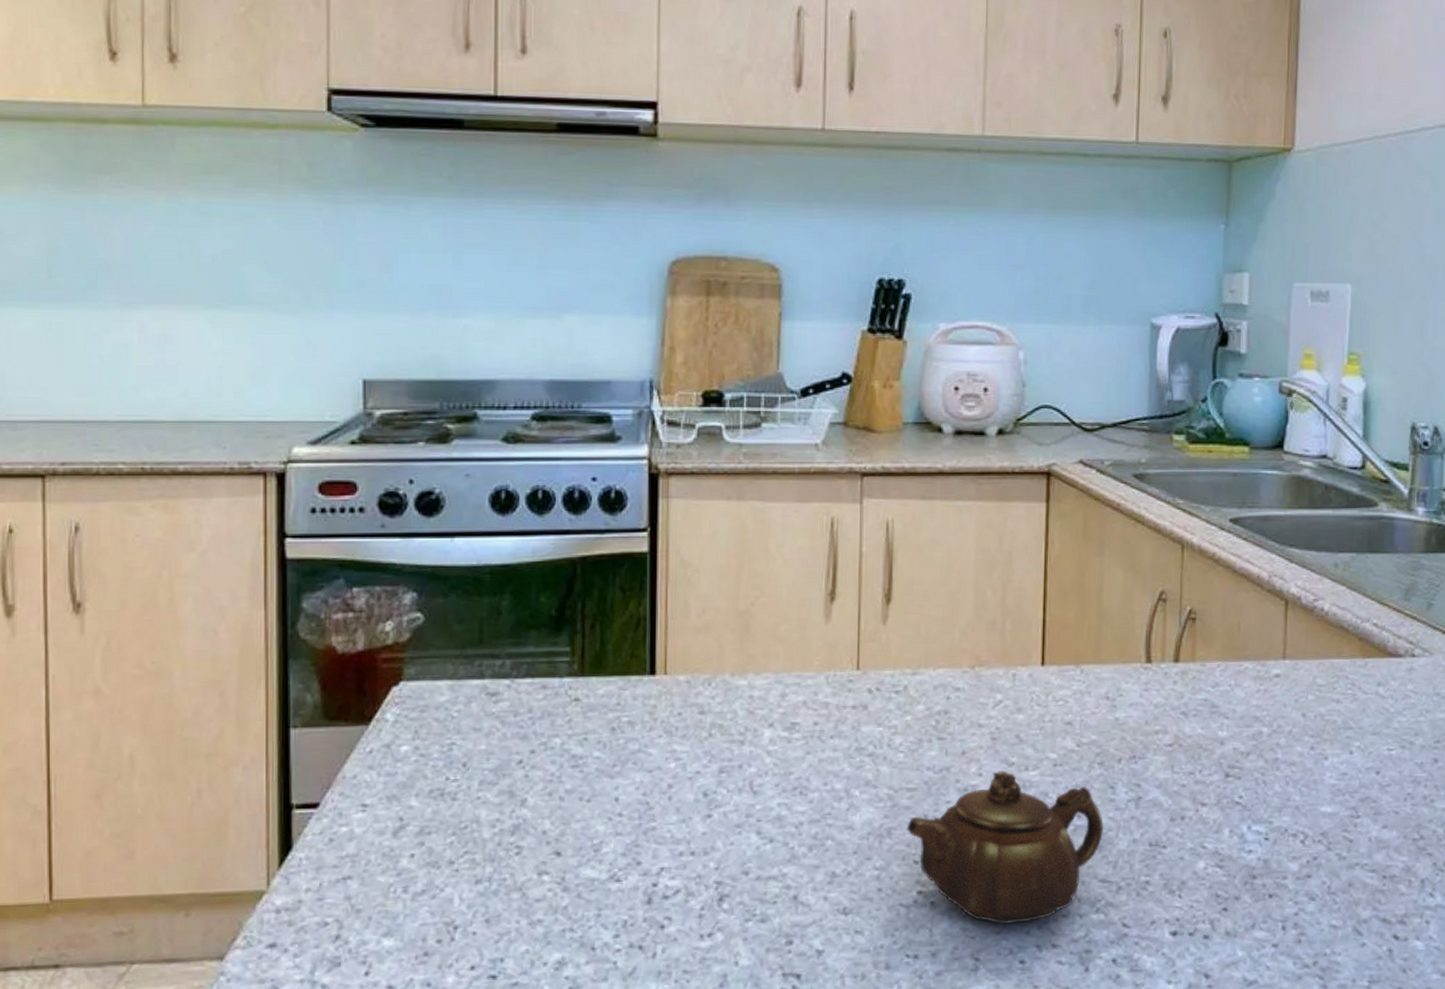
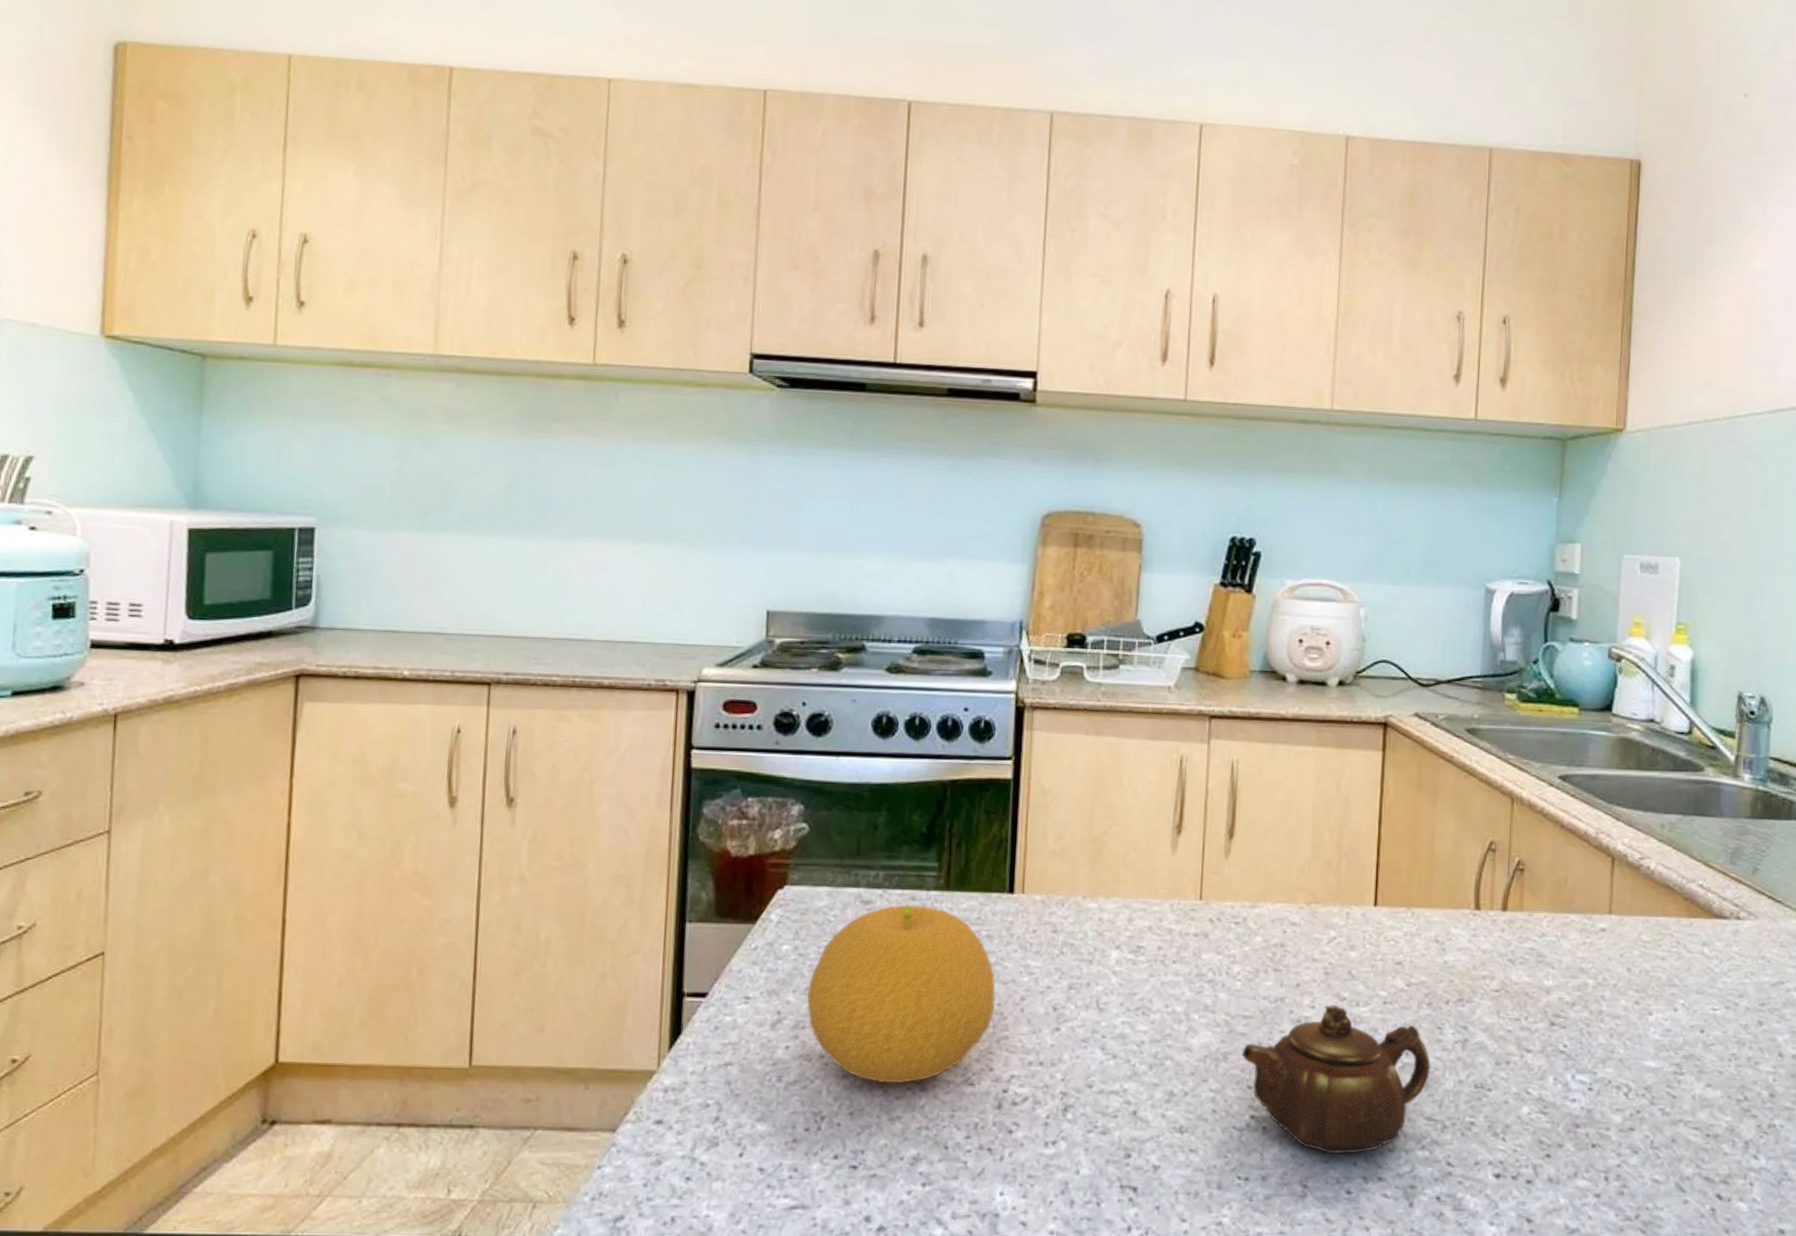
fruit: none [431,694,640,886] -> present [806,905,996,1084]

